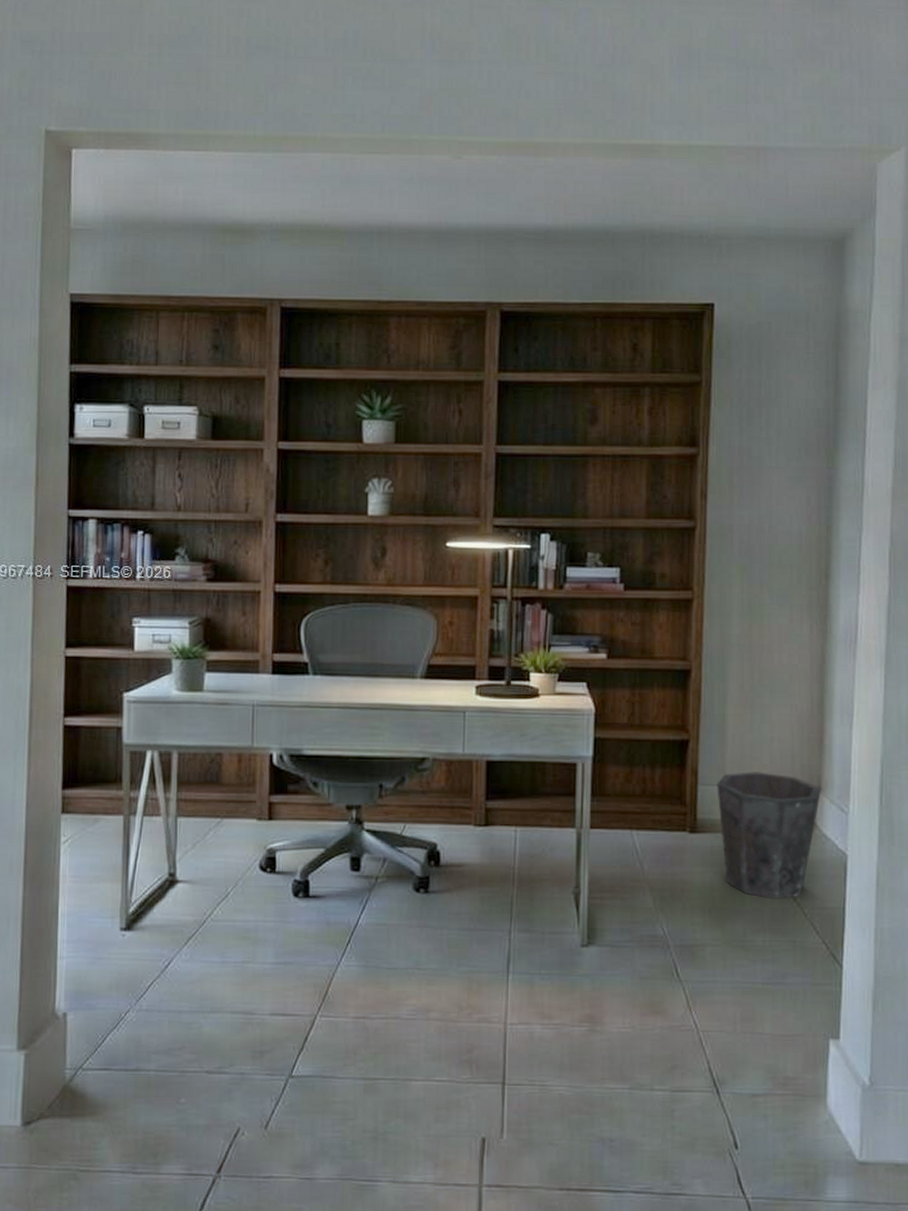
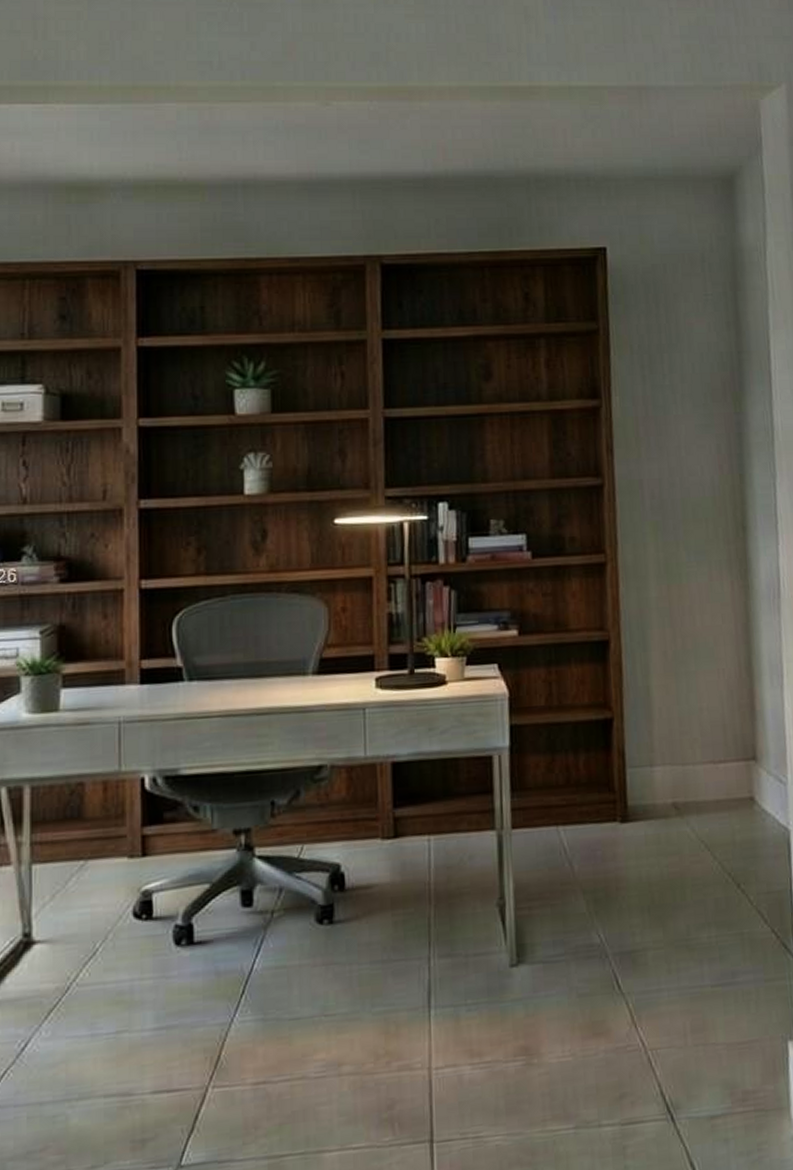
waste bin: present [717,772,822,900] -> none [646,746,758,889]

